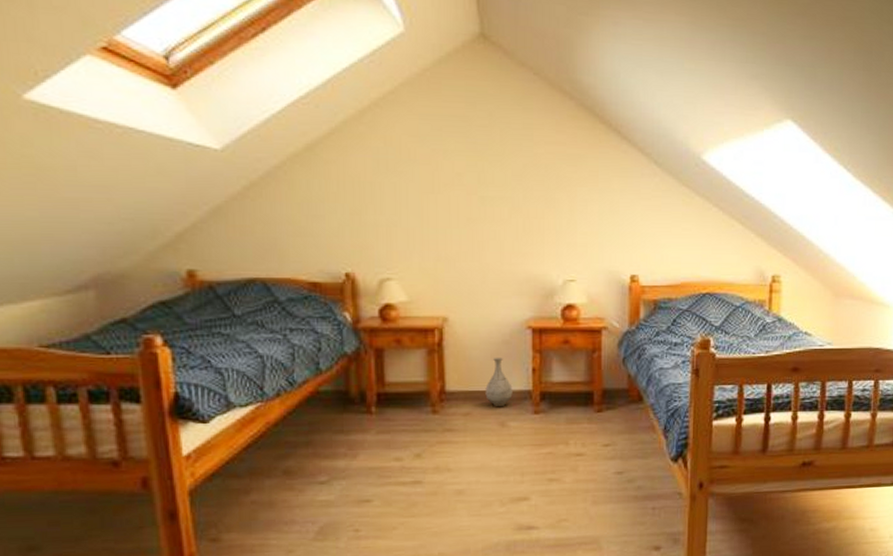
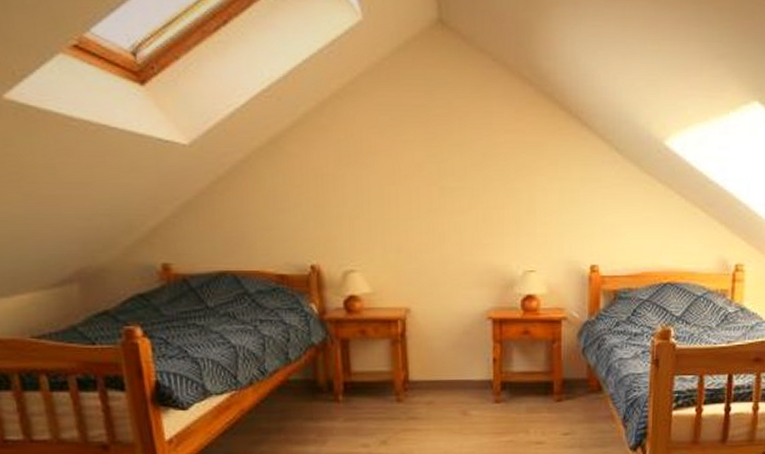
vase: present [485,357,513,407] -> none [447,347,474,396]

